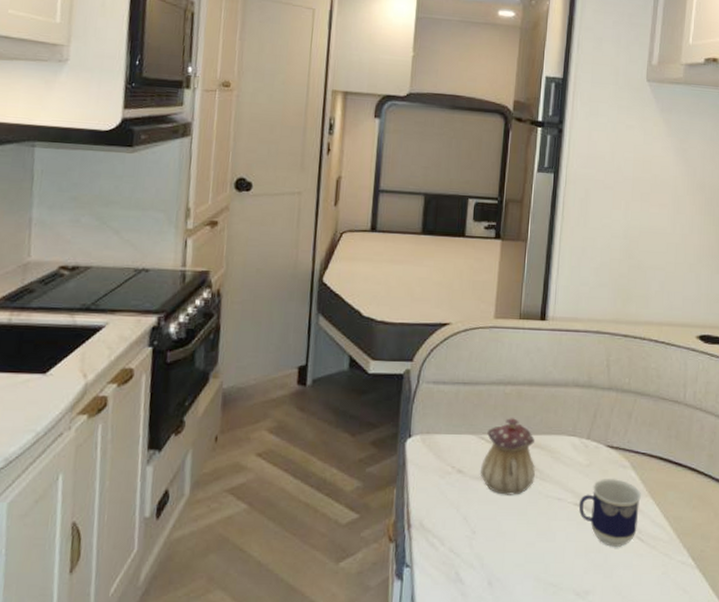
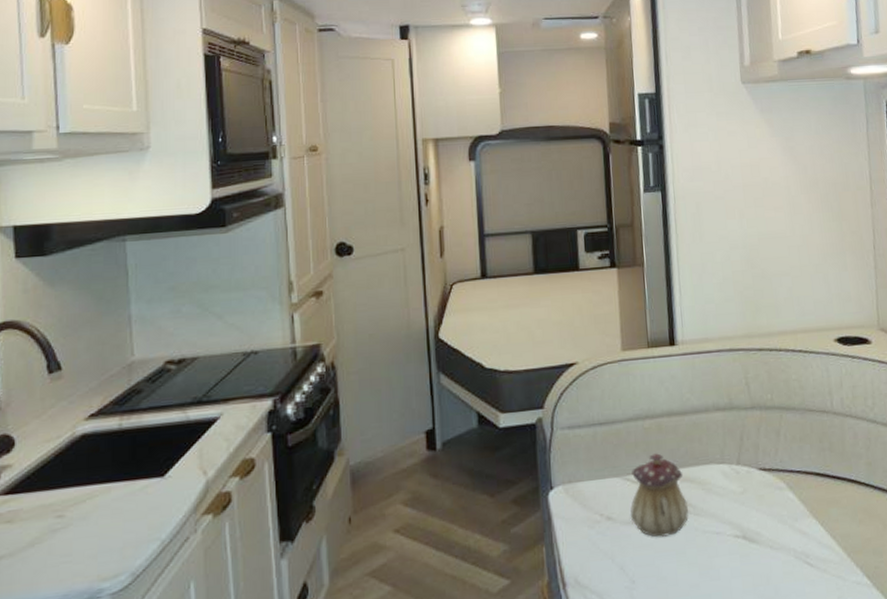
cup: present [578,479,641,547] -> none [738,503,804,577]

